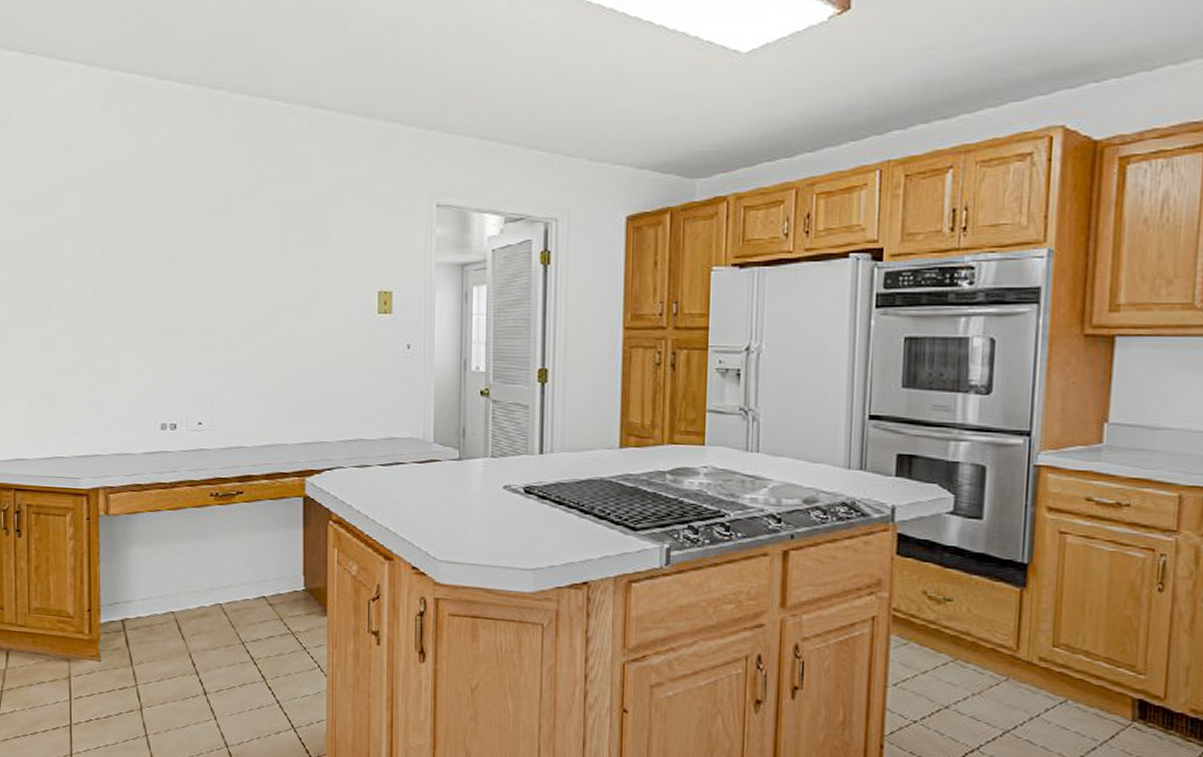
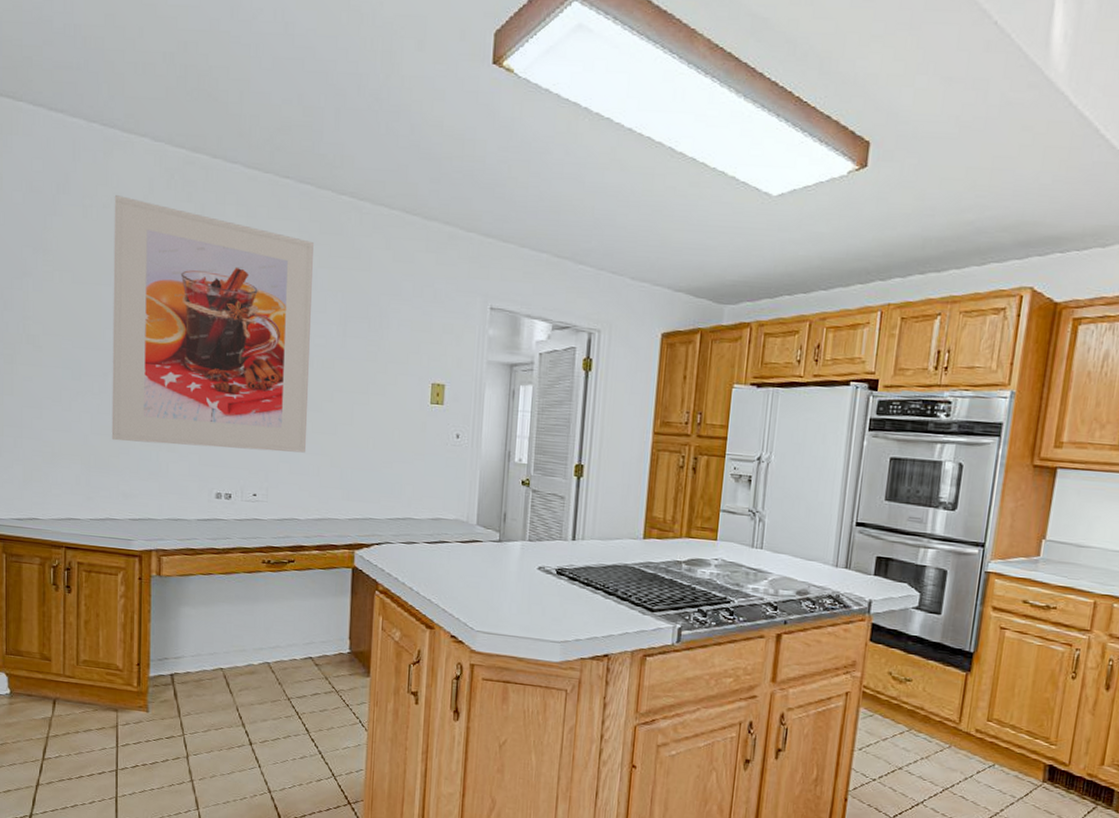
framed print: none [53,124,251,376] -> present [111,195,313,453]

